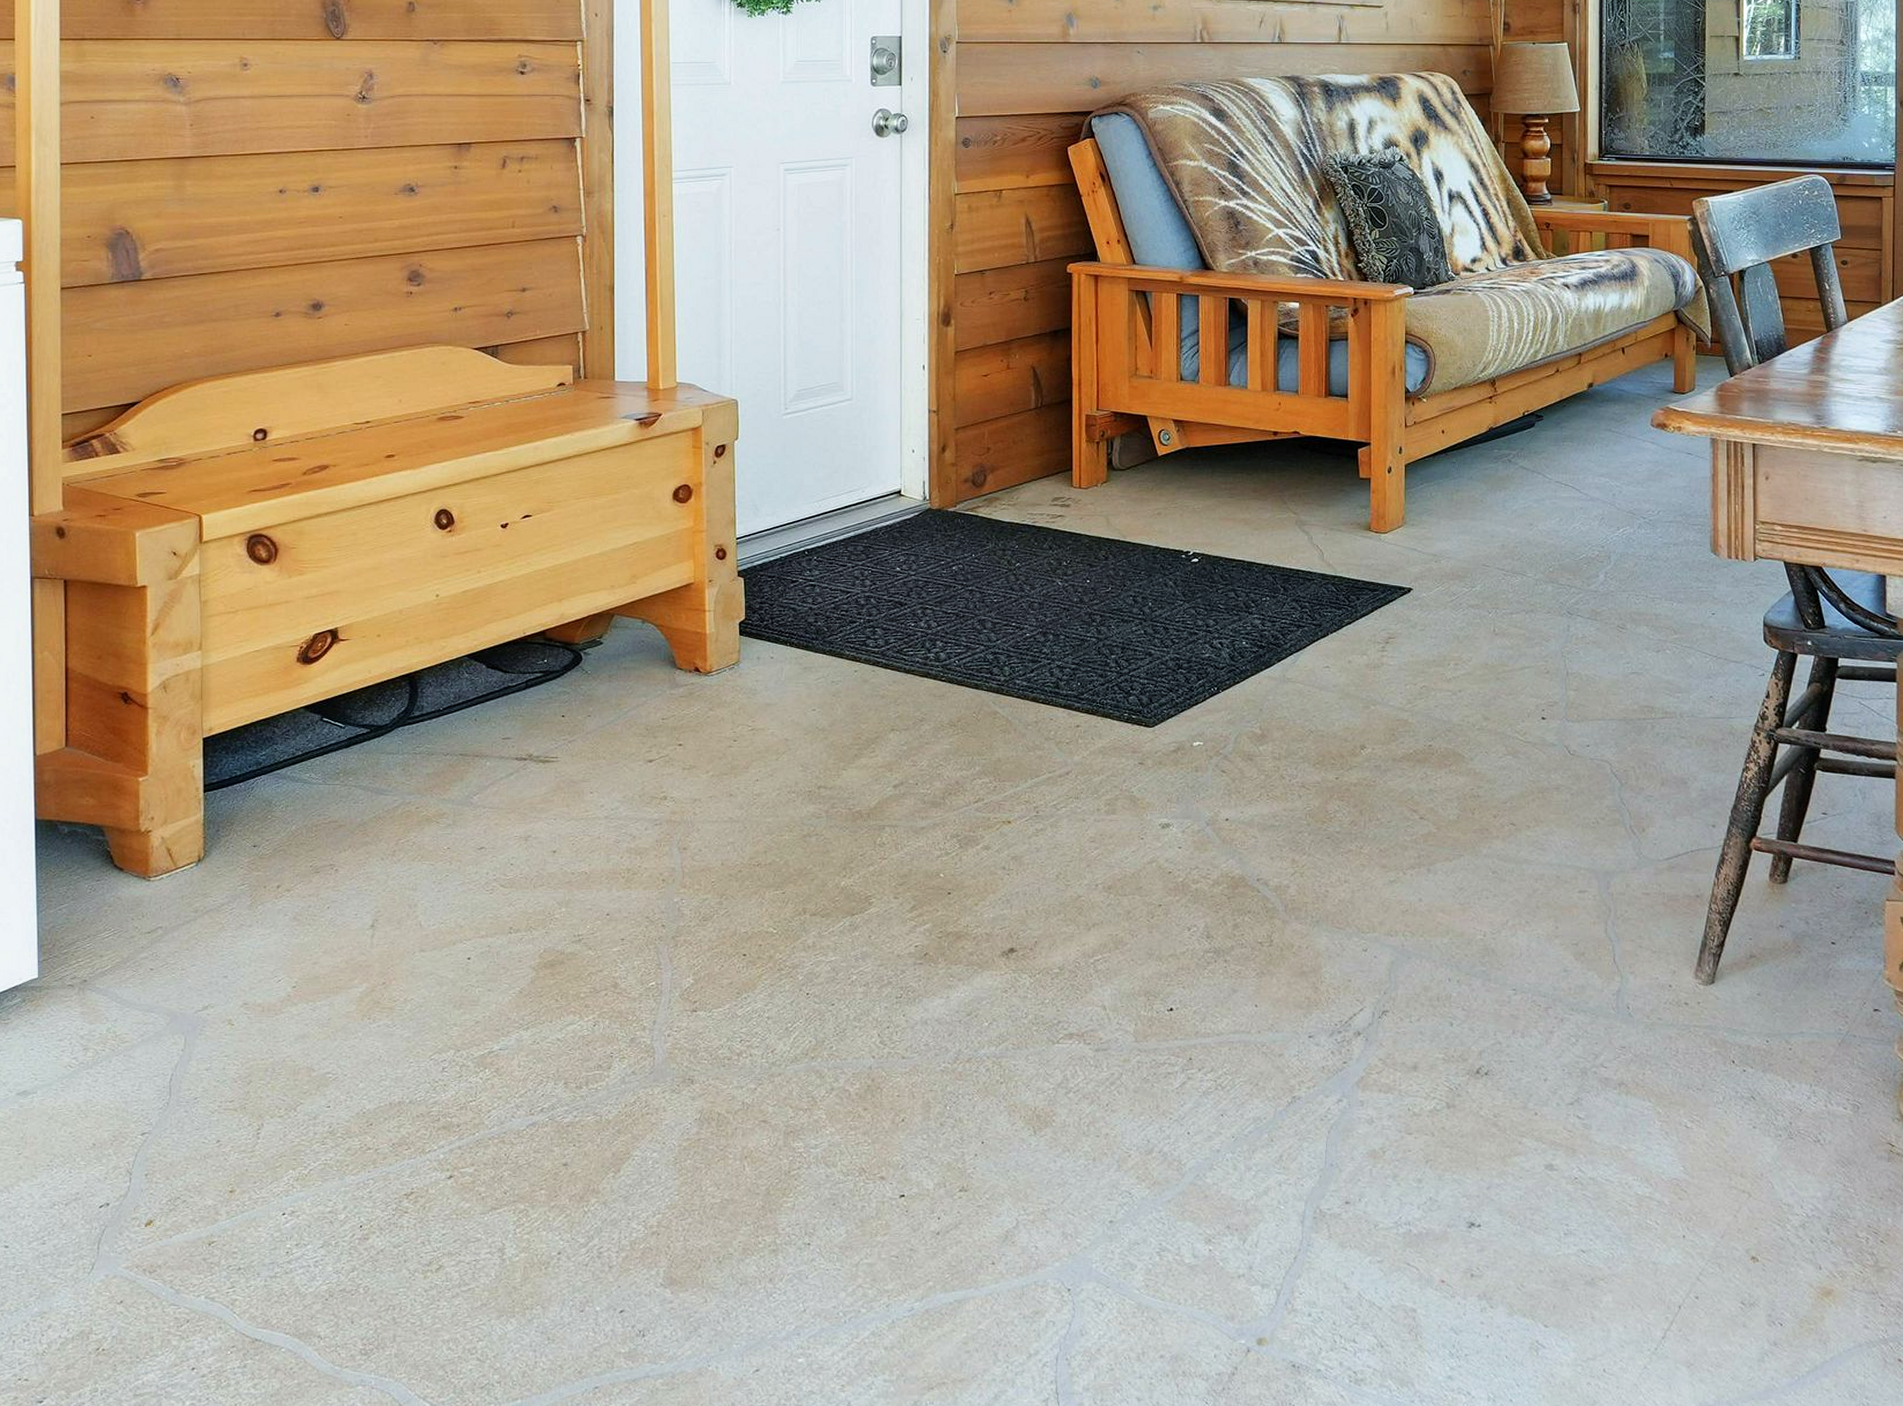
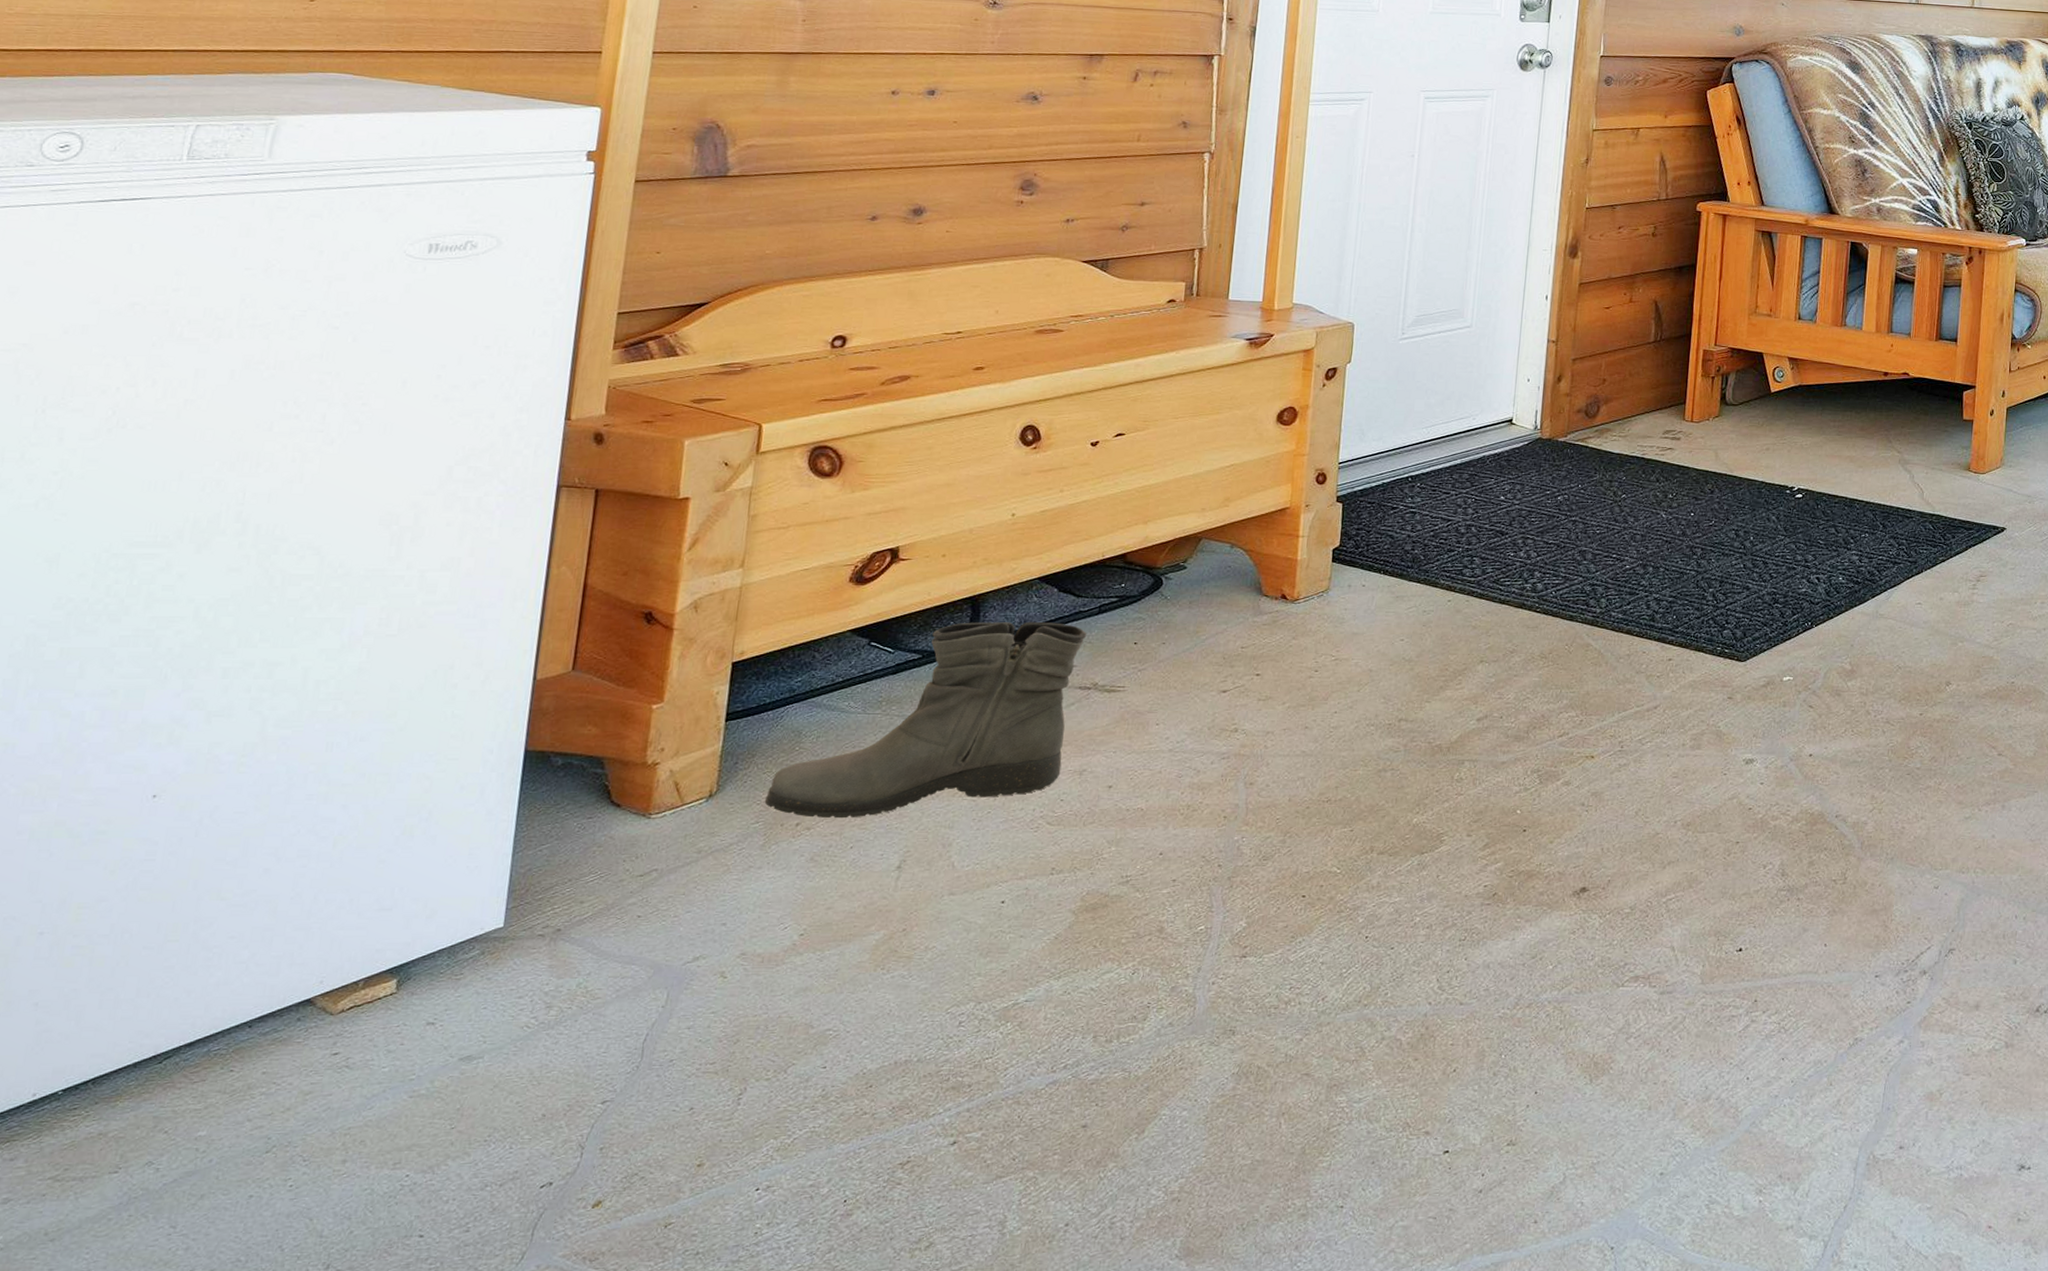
boot: none [247,696,518,881] -> present [764,621,1087,819]

